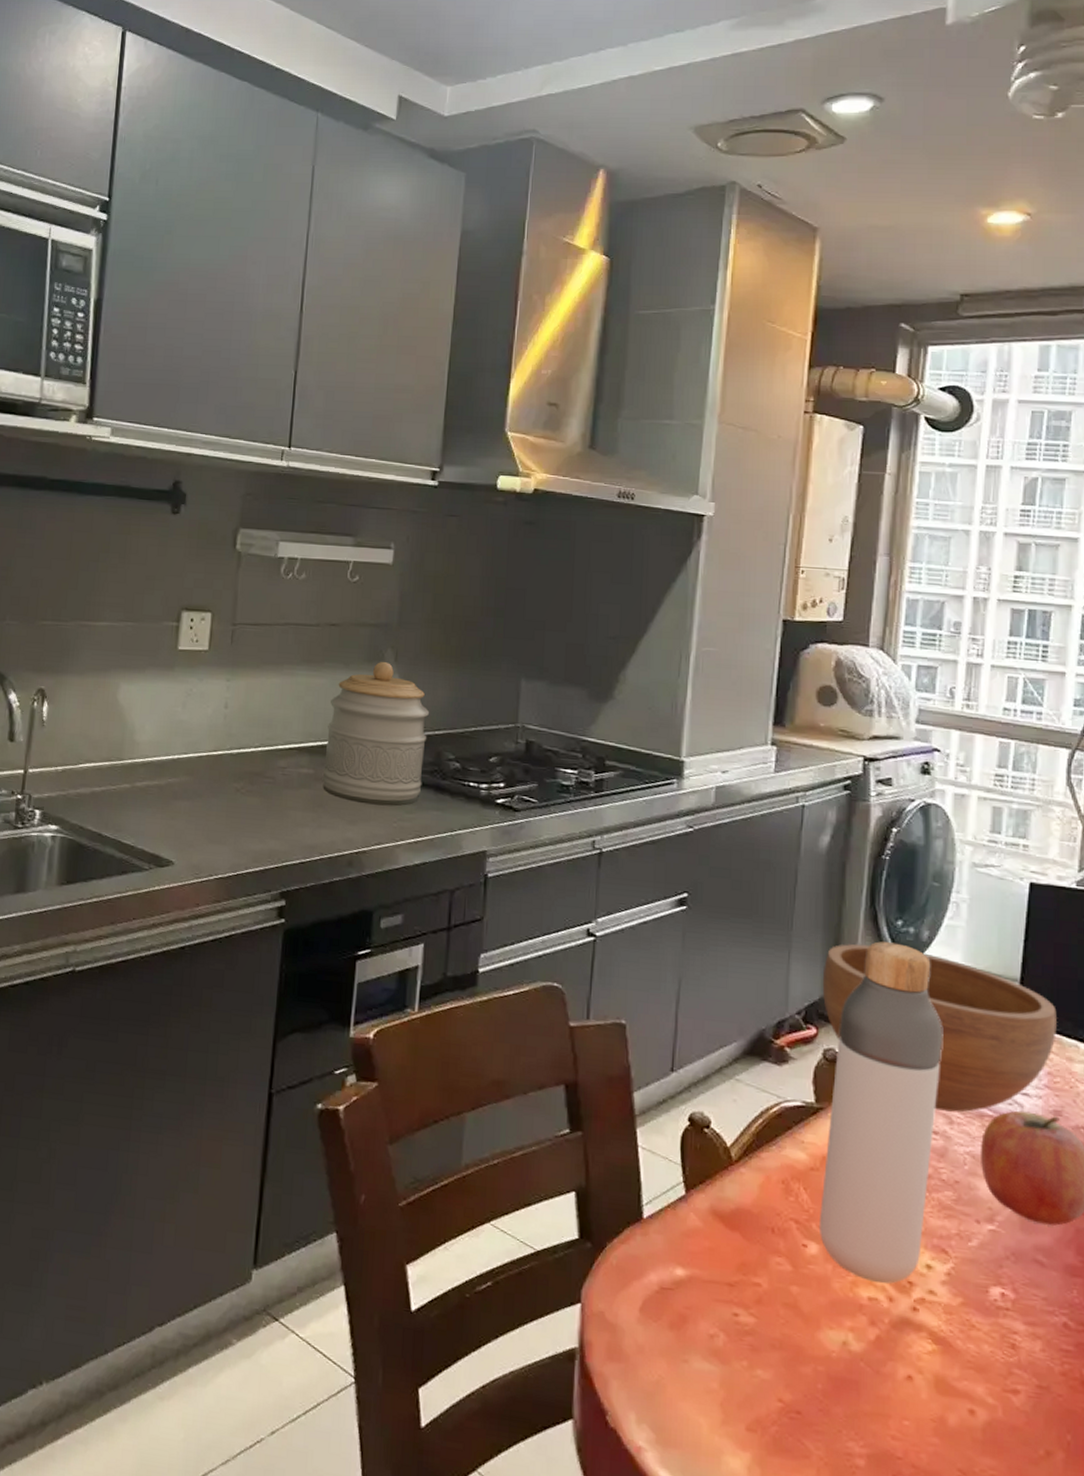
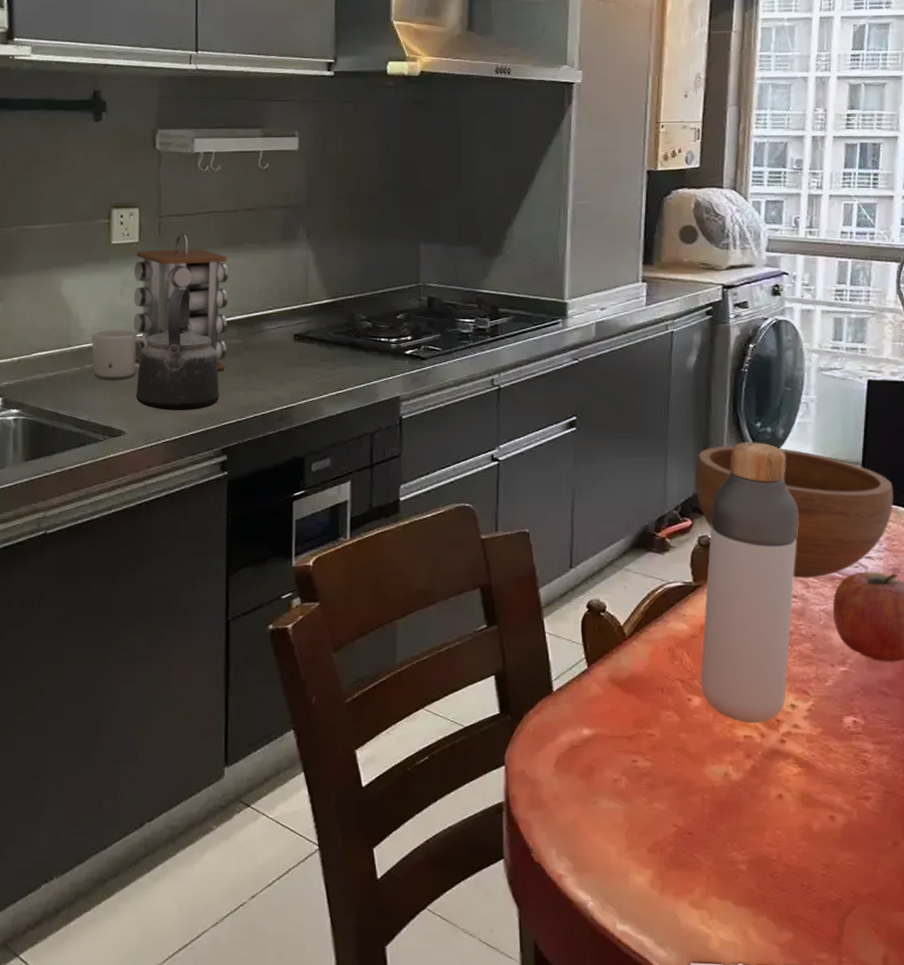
mug: none [144,743,208,804] -> present [91,328,148,381]
kettle: none [190,704,285,845] -> present [136,287,219,411]
spice rack: none [192,644,305,805] -> present [133,233,229,373]
jar: present [322,661,430,807] -> none [250,238,342,365]

